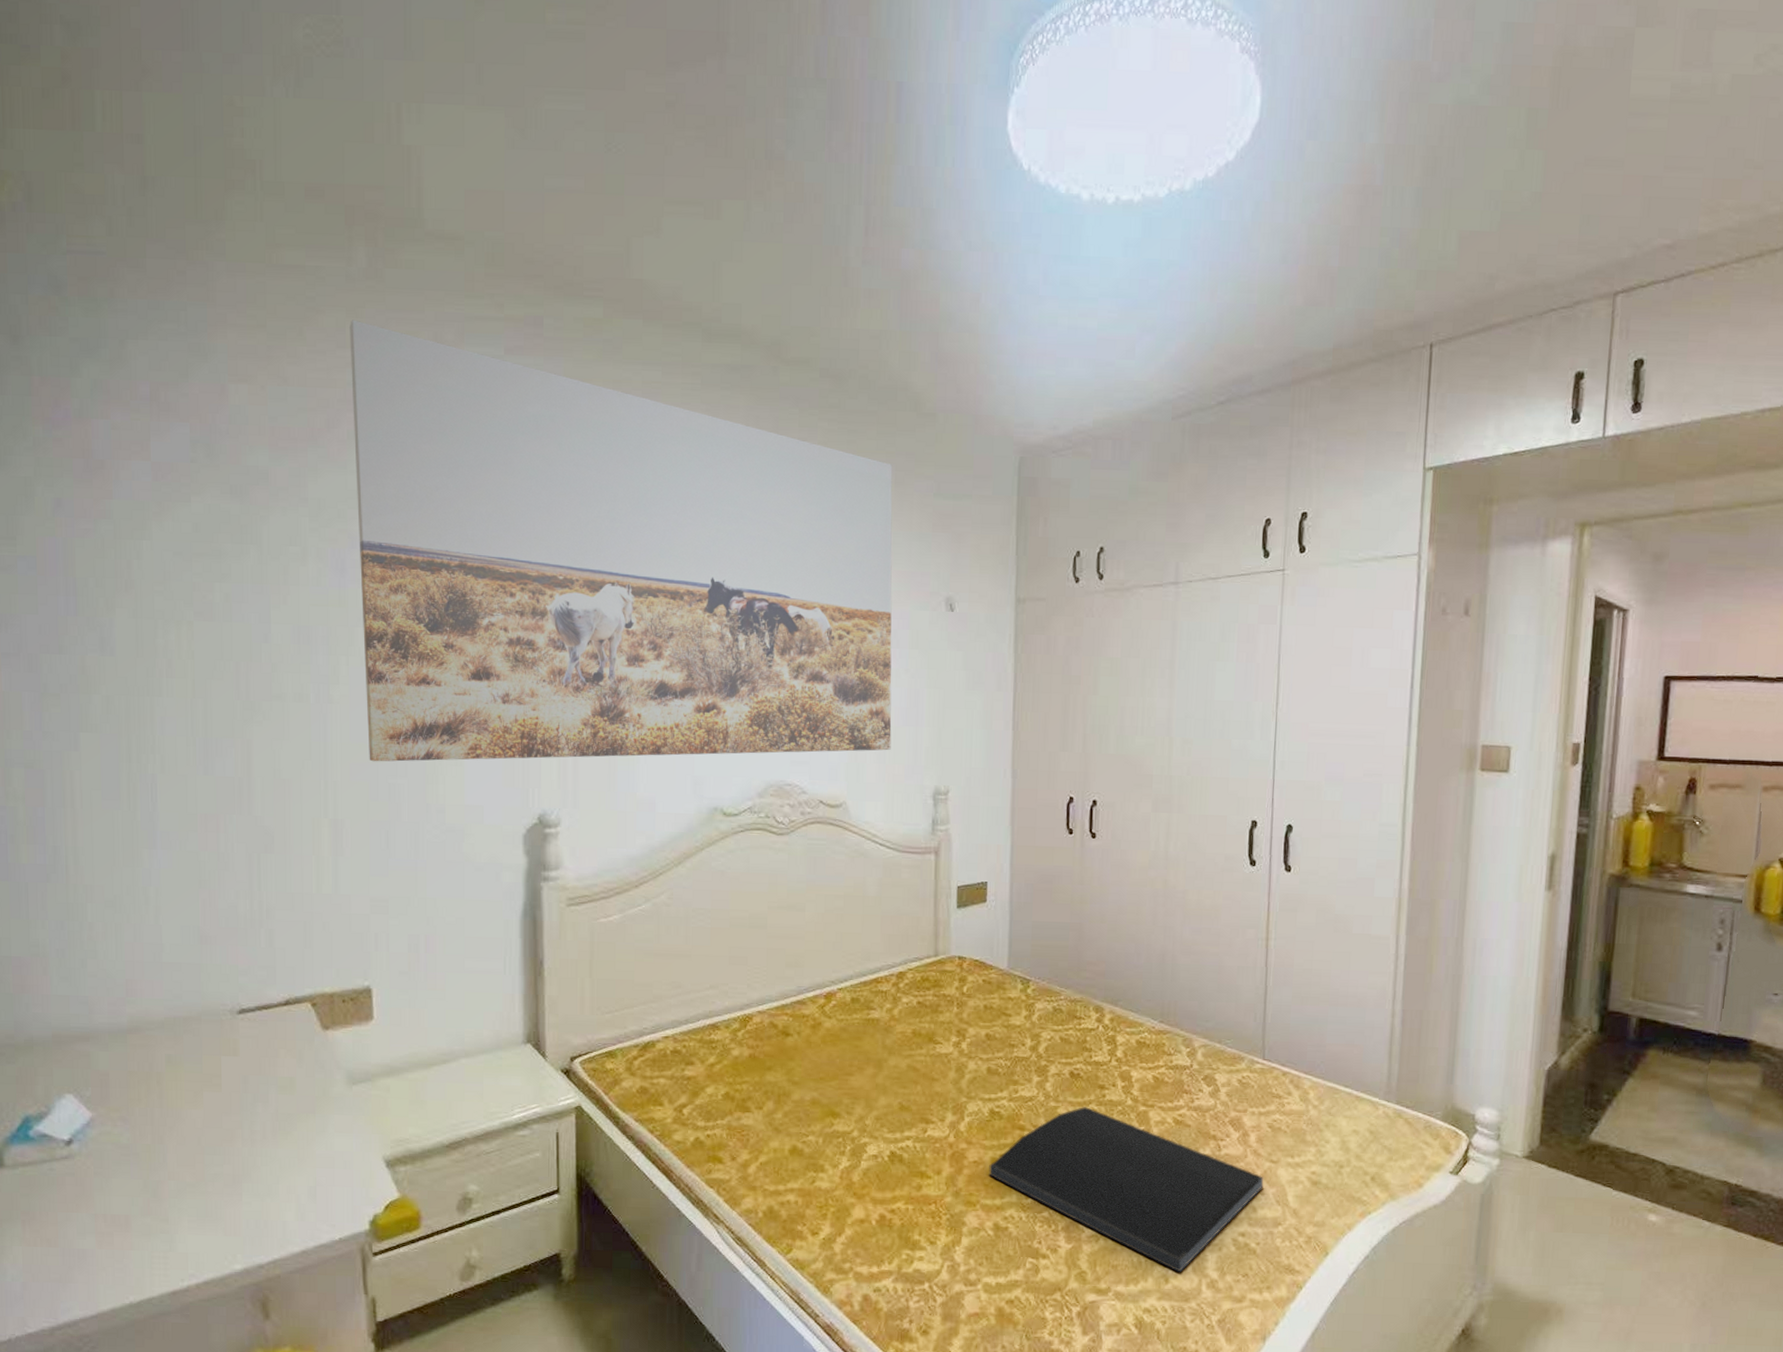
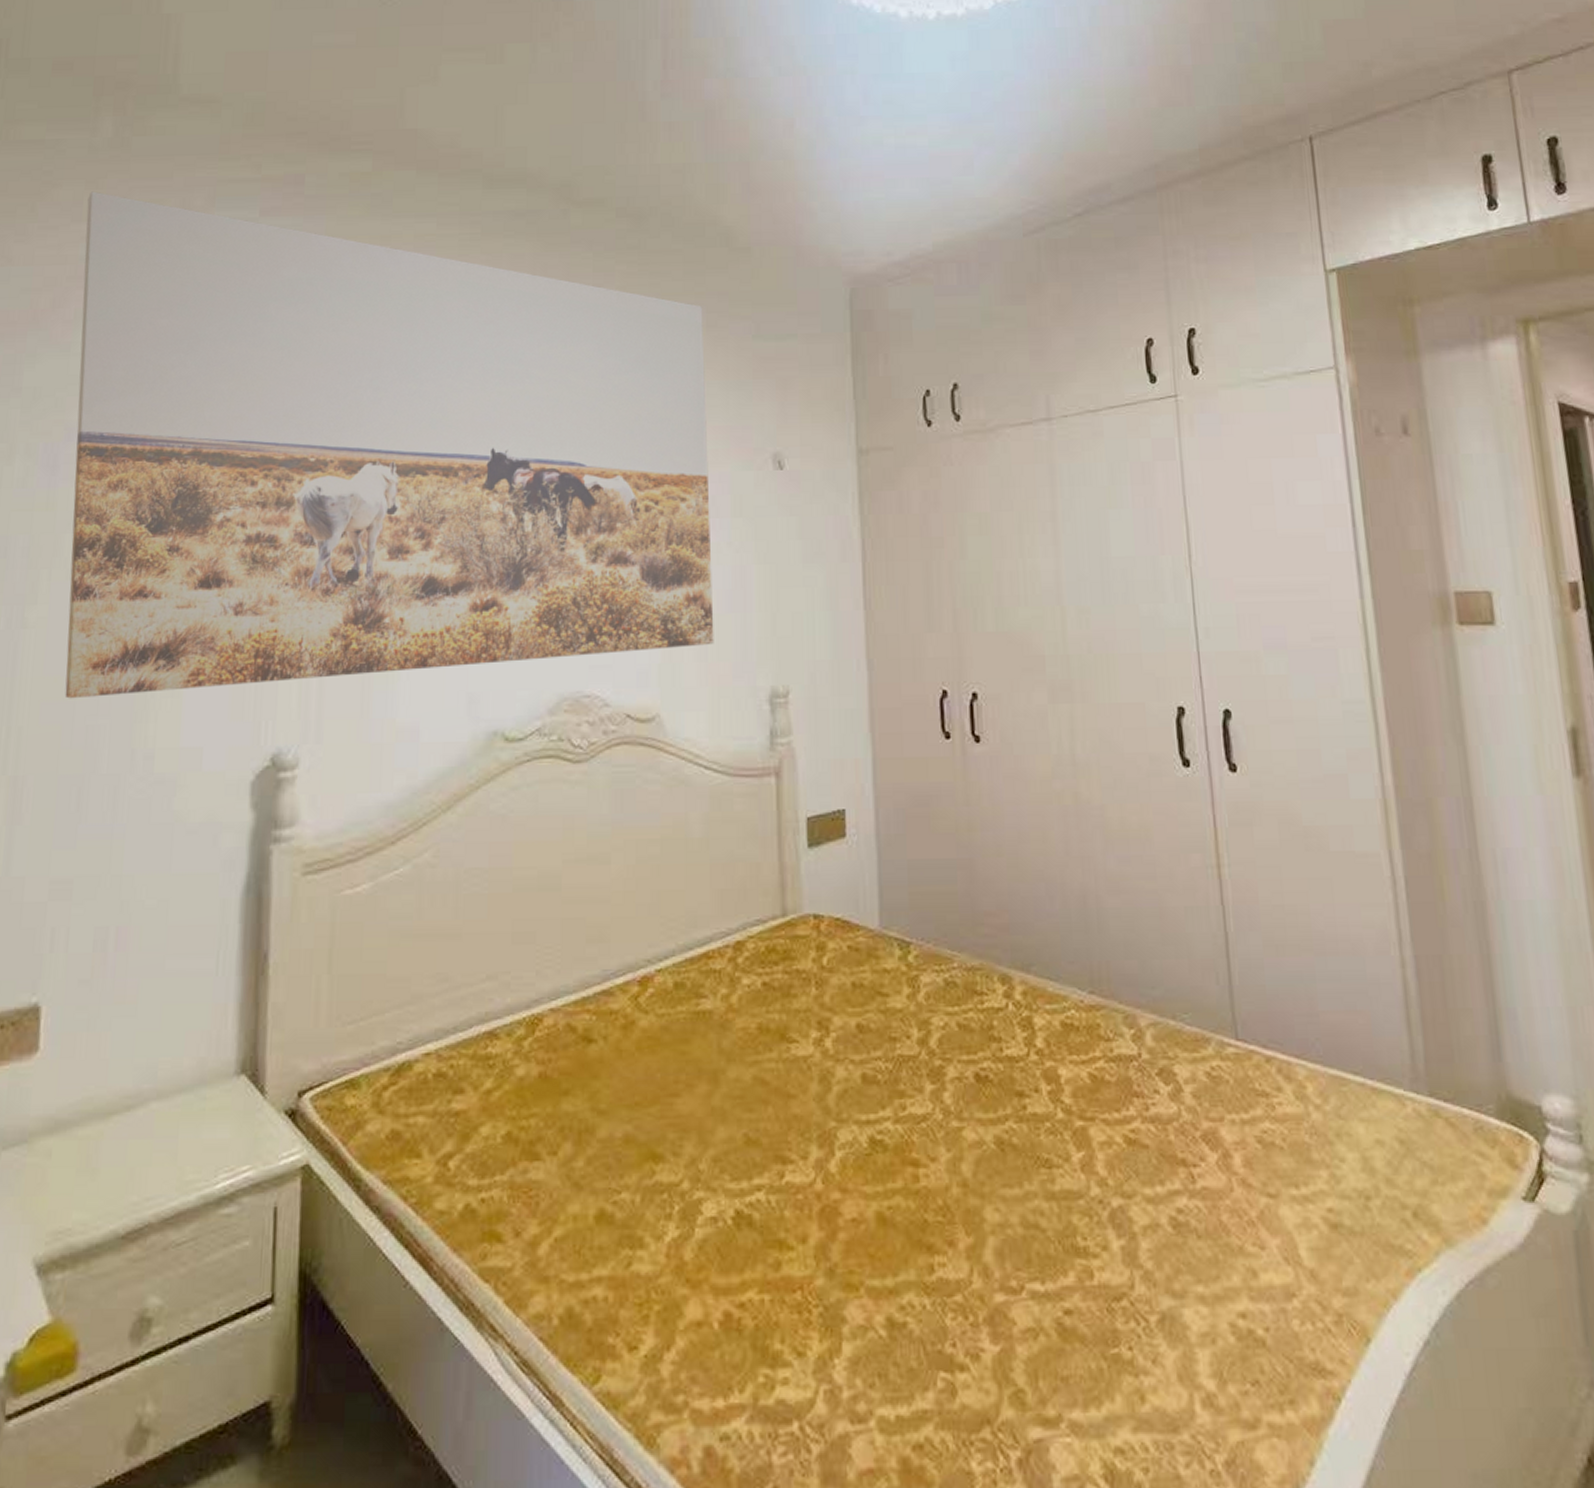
desk pad: present [989,1107,1264,1273] -> none [874,1126,1263,1384]

